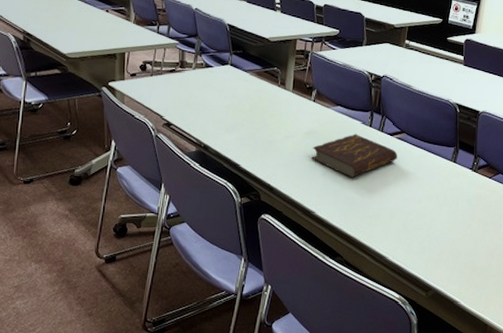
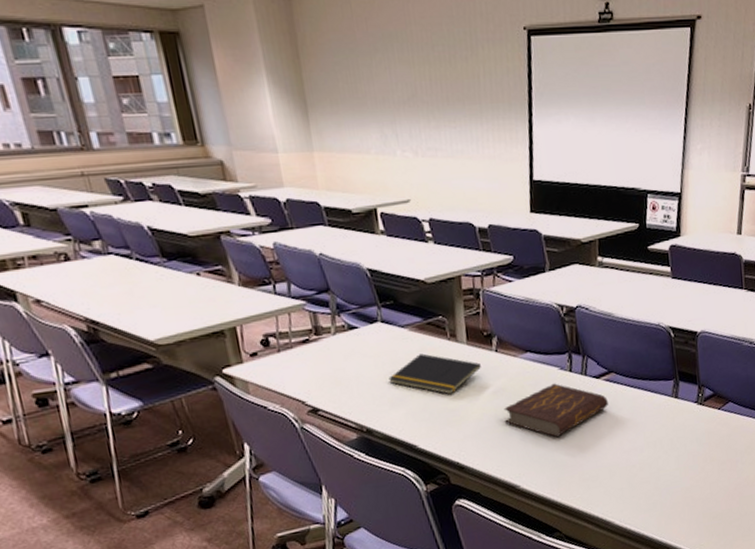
notepad: none [228,94,300,129] -> present [388,353,481,395]

